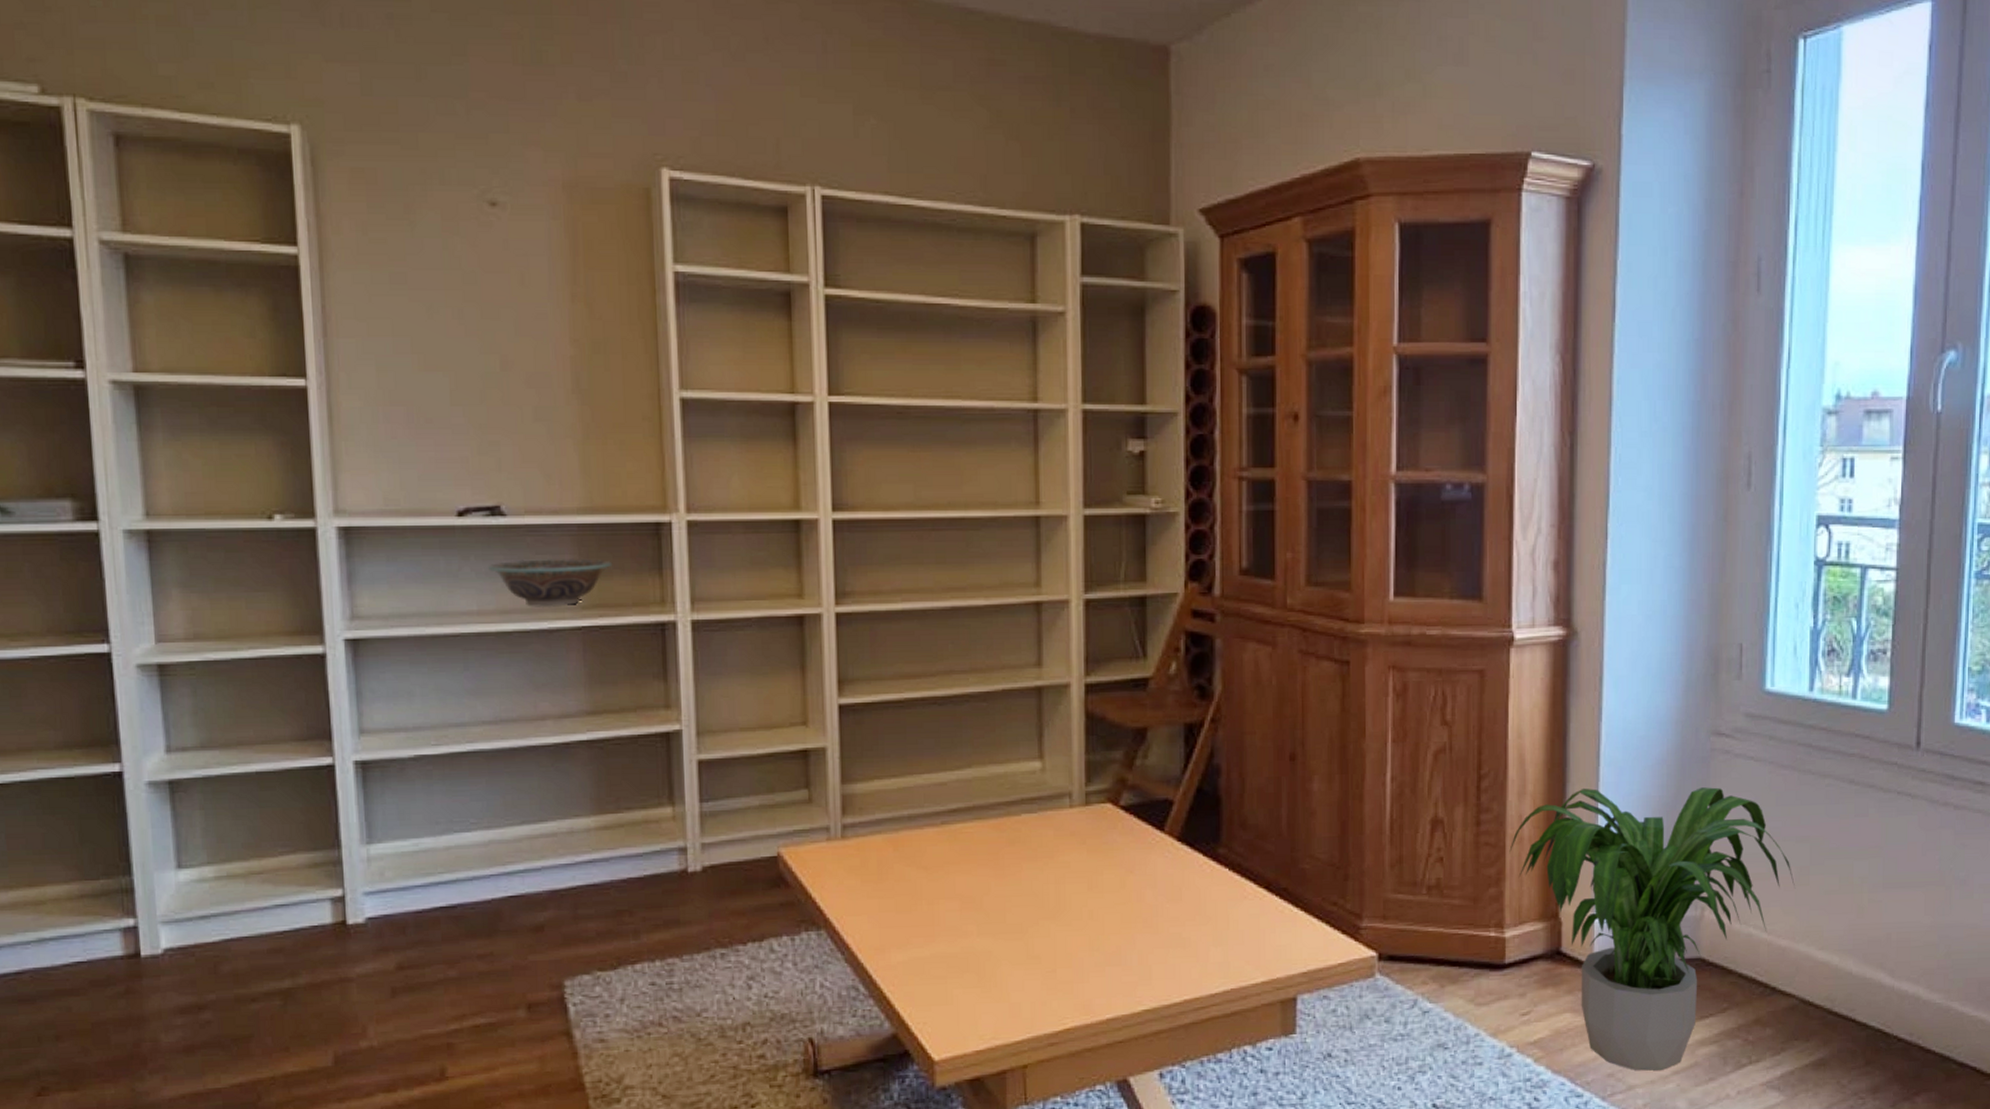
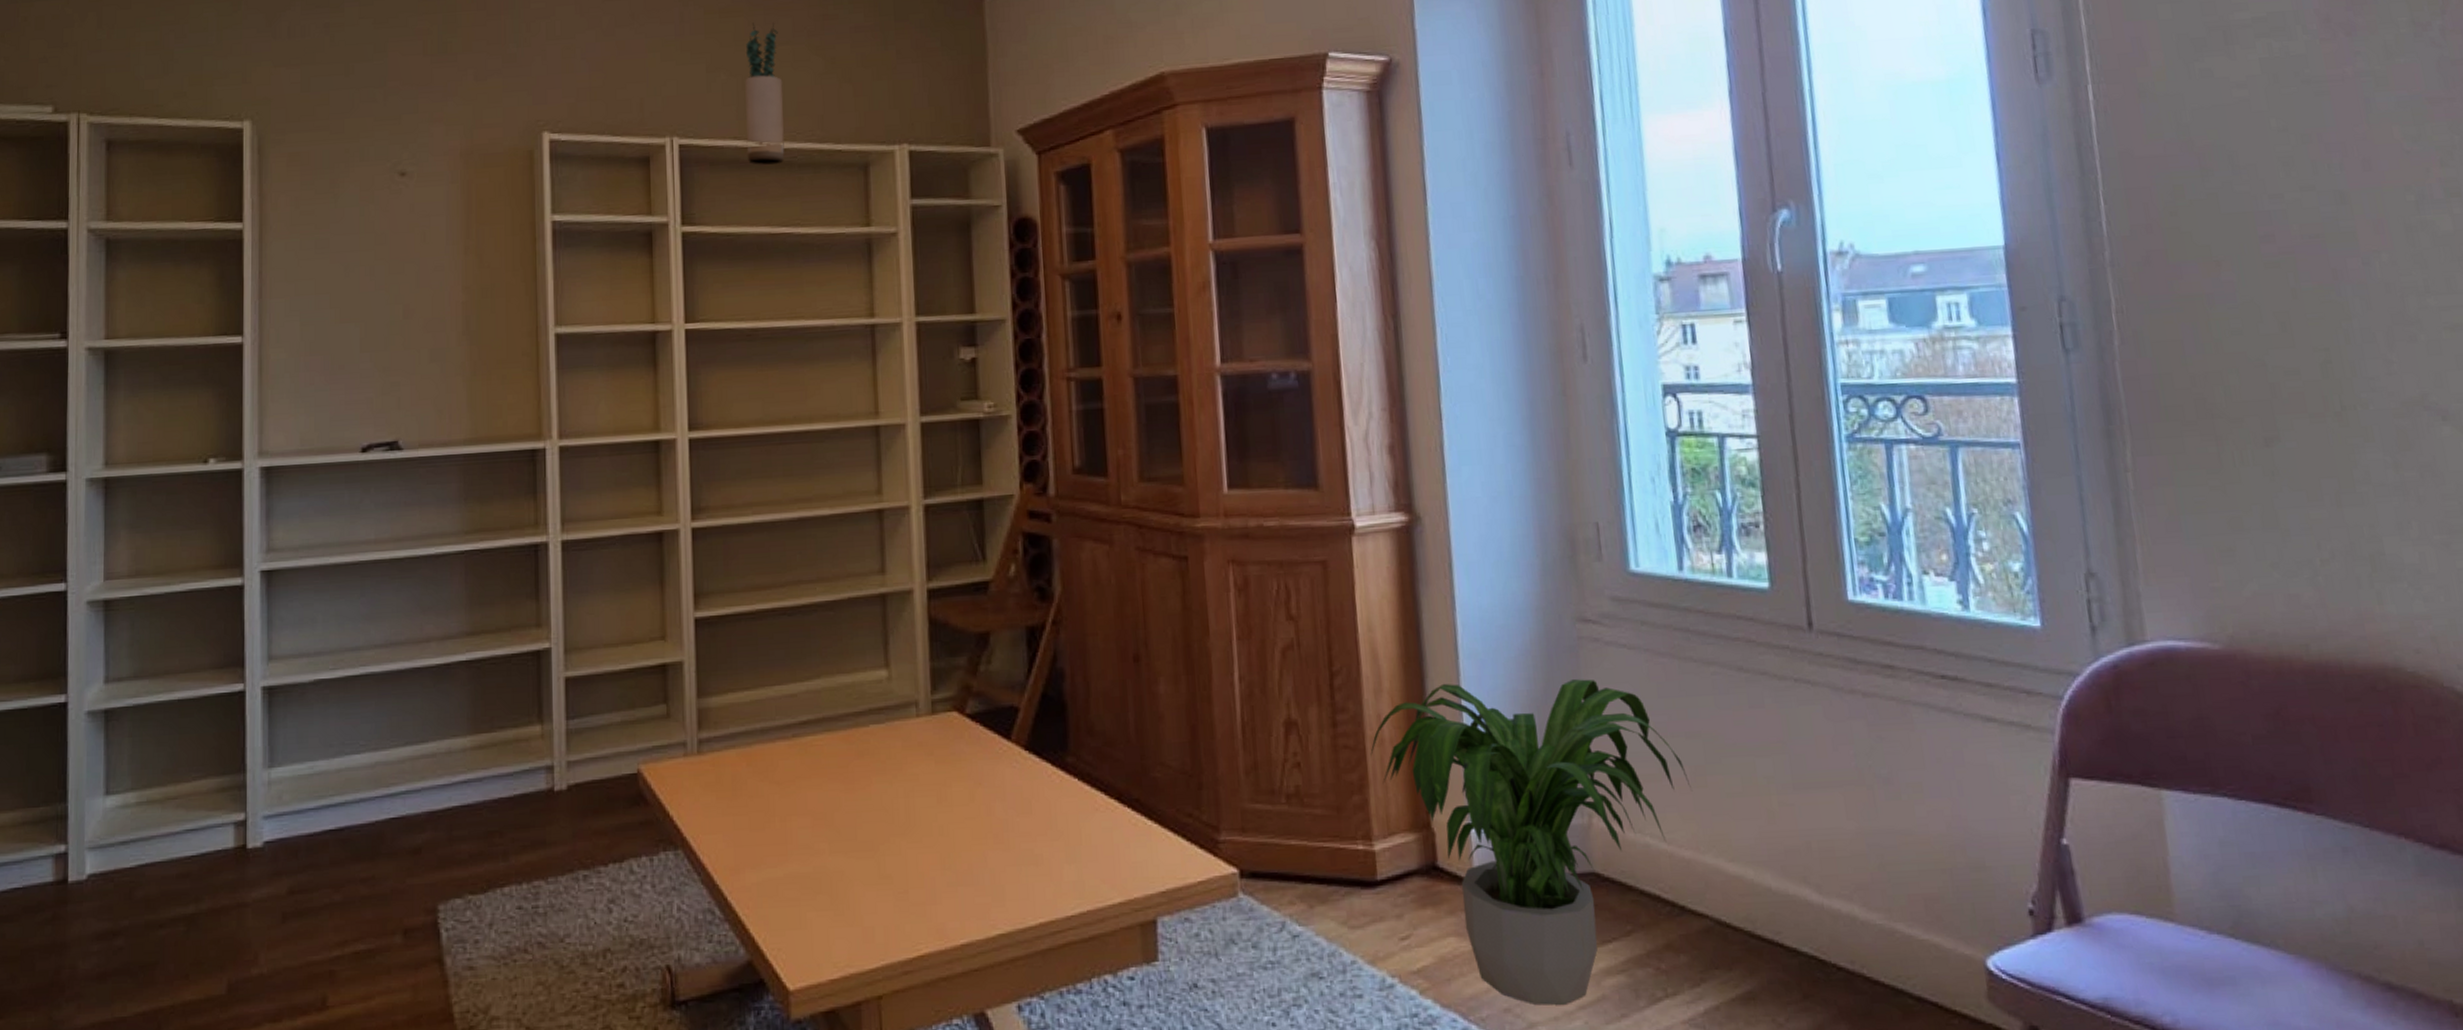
decorative bowl: present [488,559,613,609] -> none [386,486,493,535]
vase: none [898,61,943,226] -> present [745,22,785,165]

